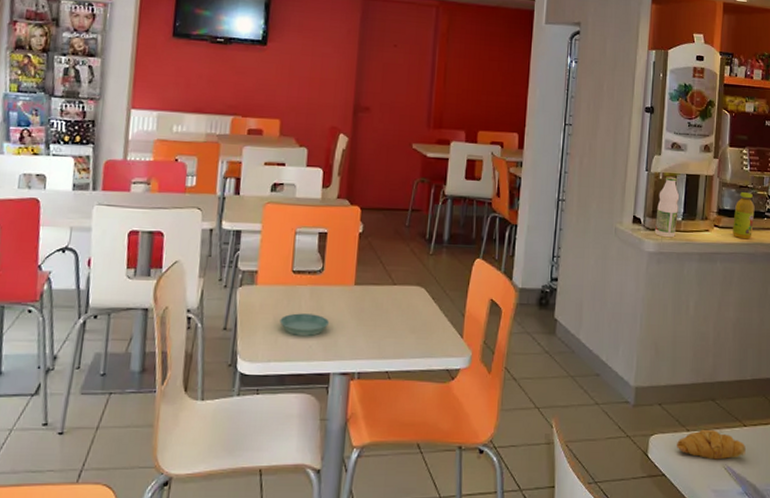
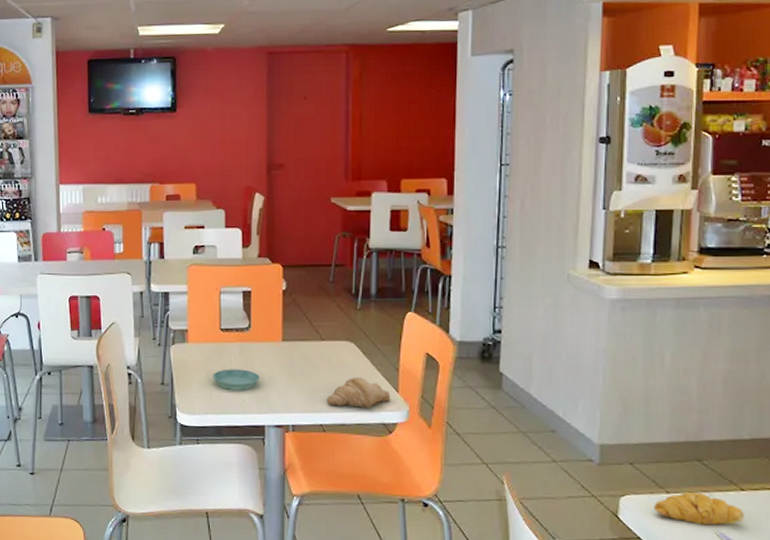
croissant: none [394,322,456,355] -> present [326,377,391,409]
beverage bottle: present [654,176,680,238] -> none [616,214,648,283]
fruit juice: present [733,192,755,240] -> none [720,227,750,281]

